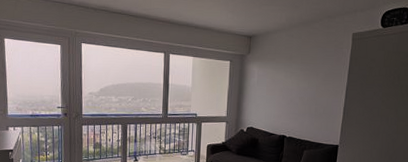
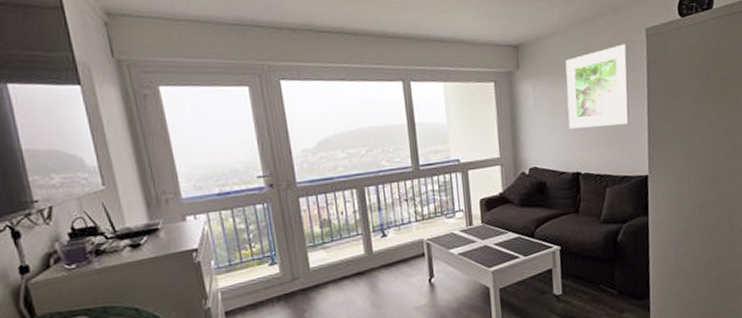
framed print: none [281,43,336,104] -> present [565,44,630,129]

